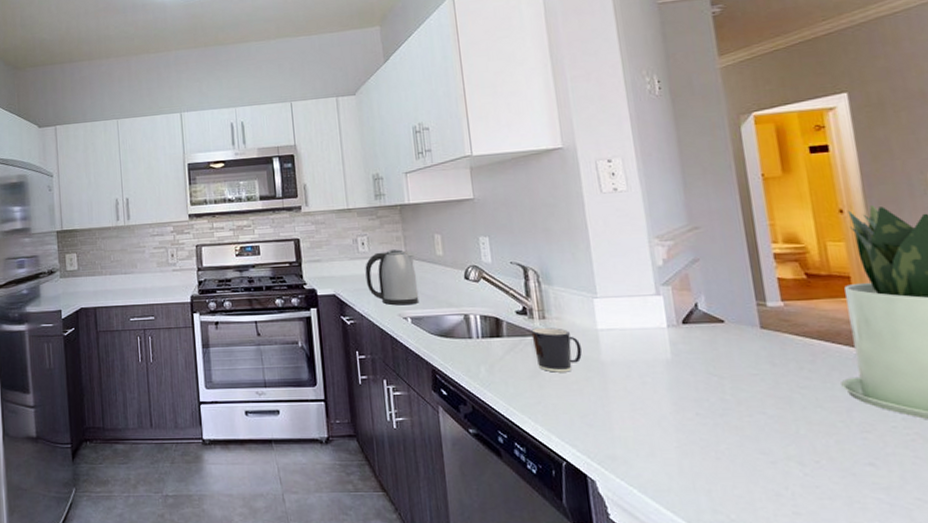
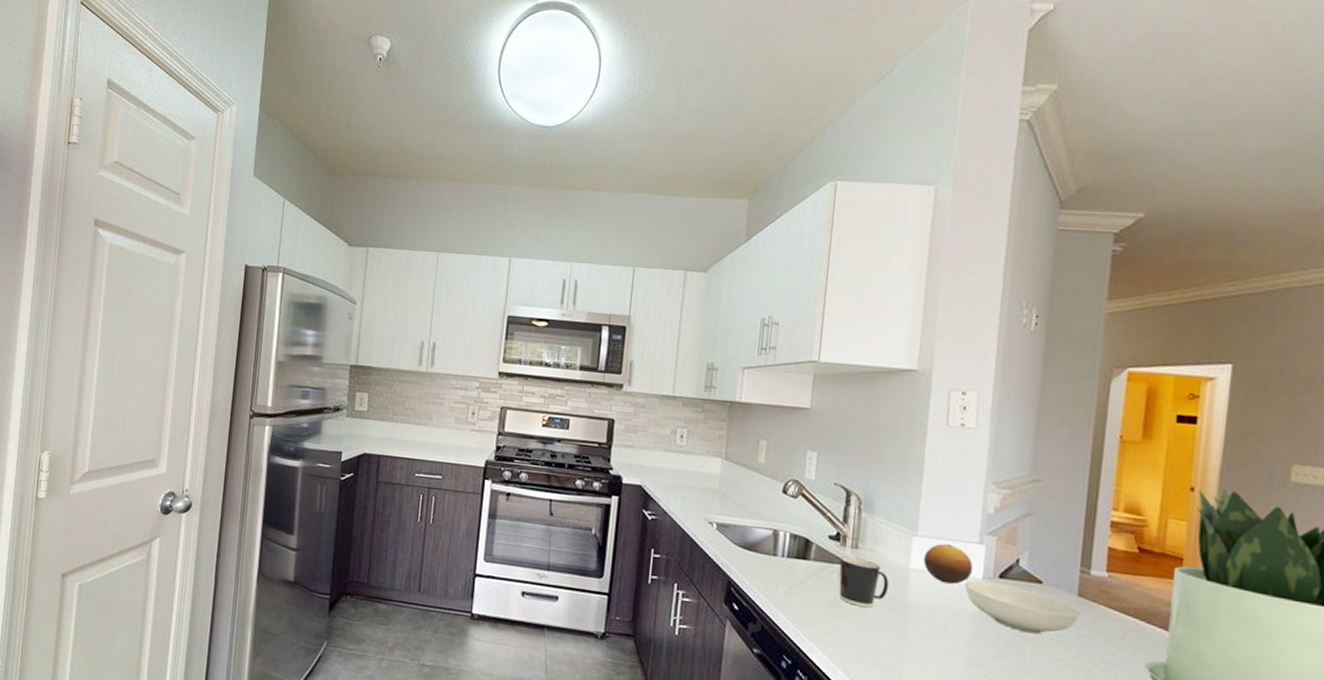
kettle: present [365,249,419,306] -> none [677,448,734,511]
fruit: none [608,300,657,338] -> present [923,543,973,585]
bowl: none [652,328,769,371] -> present [964,580,1083,634]

